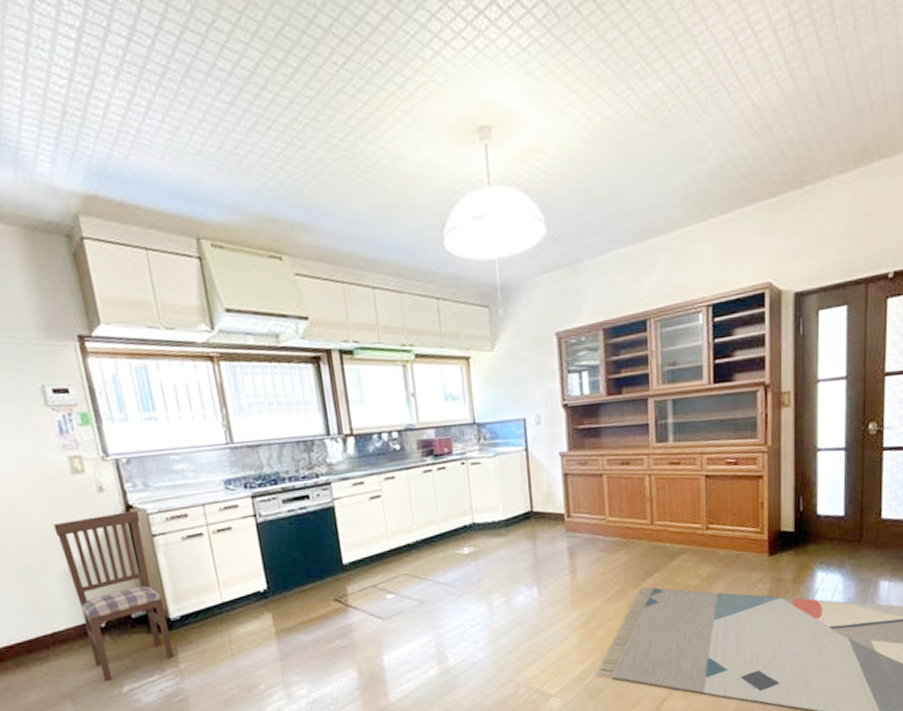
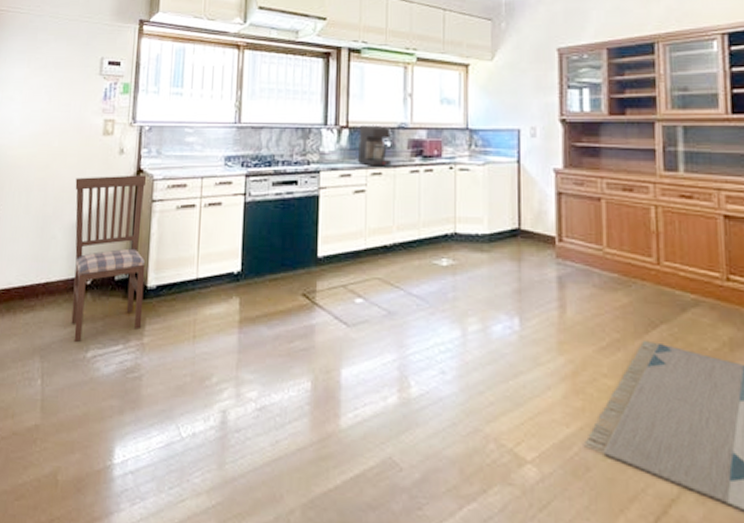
coffee maker: none [364,429,404,472] -> present [357,126,392,167]

